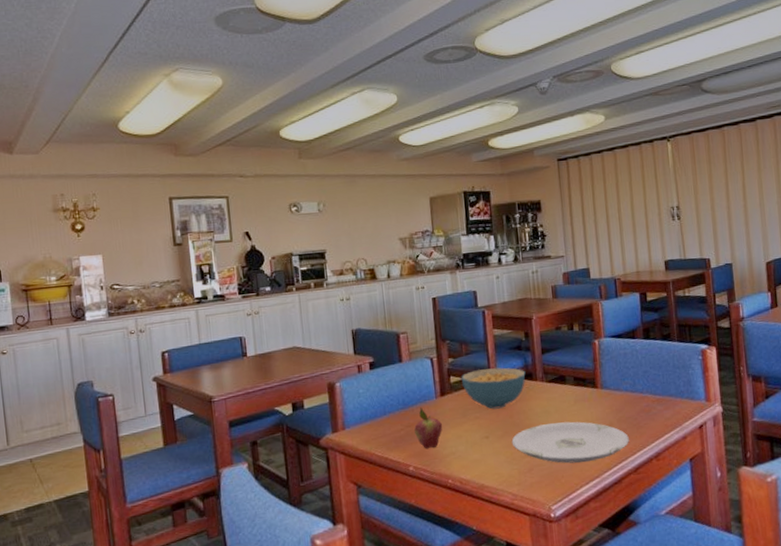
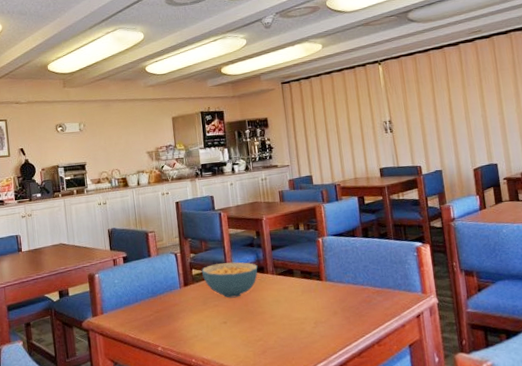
fruit: present [413,407,442,450] -> none [161,296,186,332]
plate: present [511,421,629,464] -> none [246,310,353,347]

